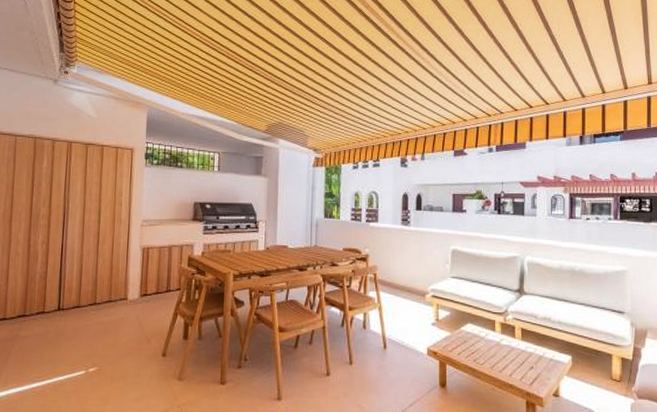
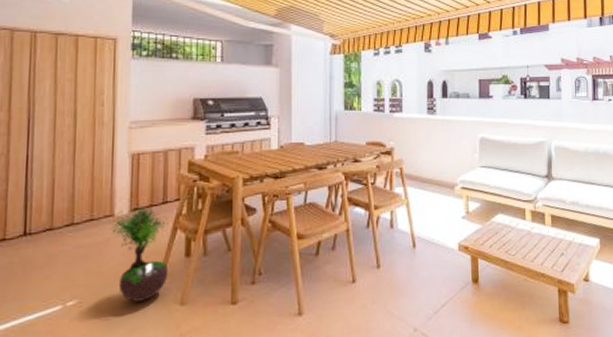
potted tree: none [123,288,170,374] -> present [109,200,169,302]

